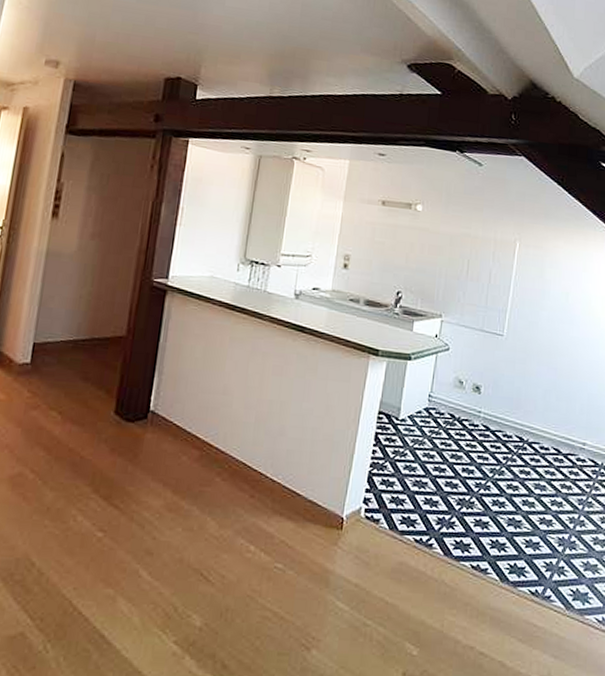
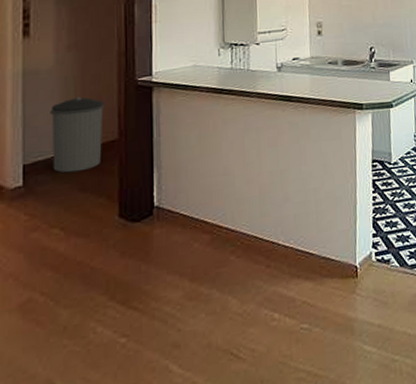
trash can: none [60,286,119,361] -> present [50,97,105,173]

